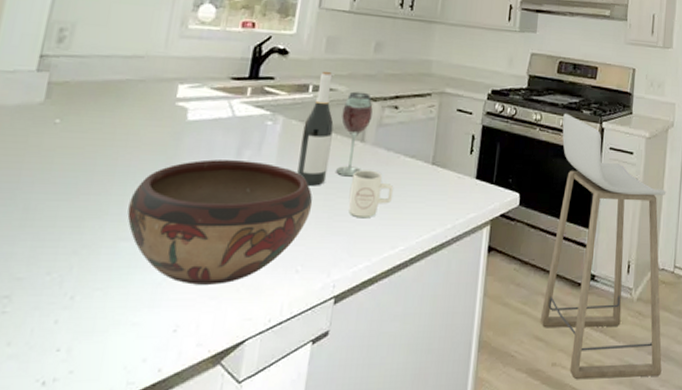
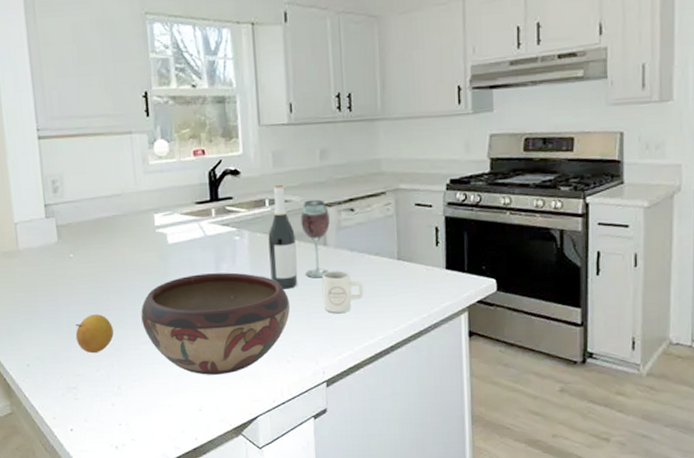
fruit: none [29,198,87,250] -> present [75,314,114,354]
bar stool: present [540,113,667,379] -> none [534,192,683,449]

